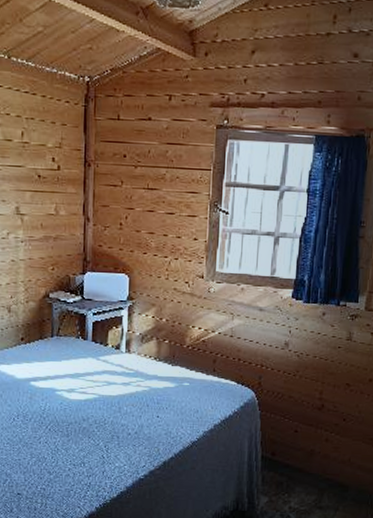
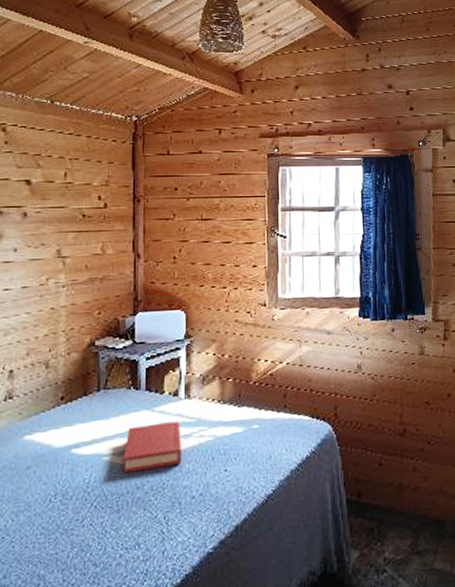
hardback book: none [73,370,121,407] -> present [124,421,182,473]

